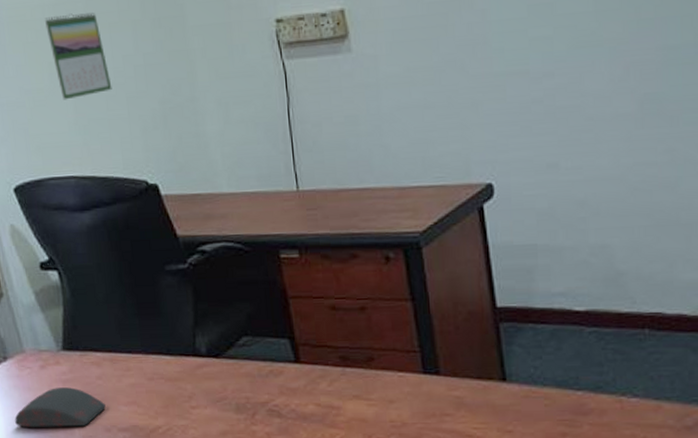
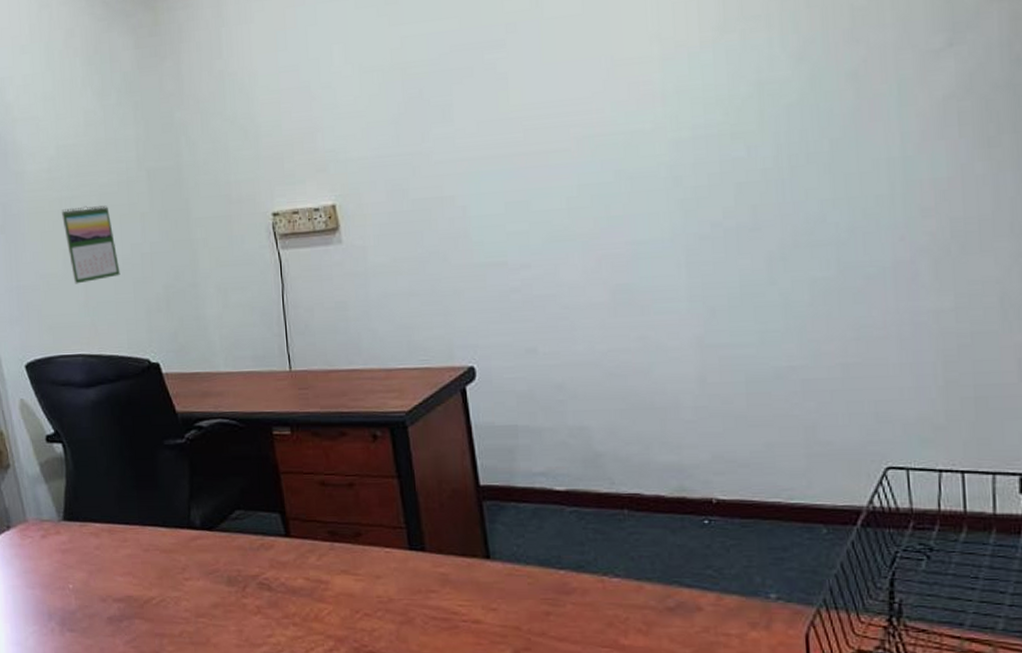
computer mouse: present [15,387,106,427] -> none [14,557,102,596]

